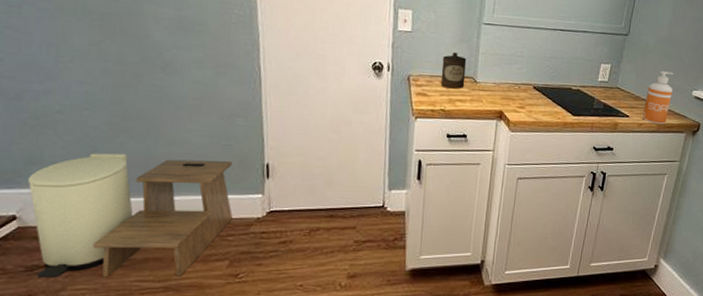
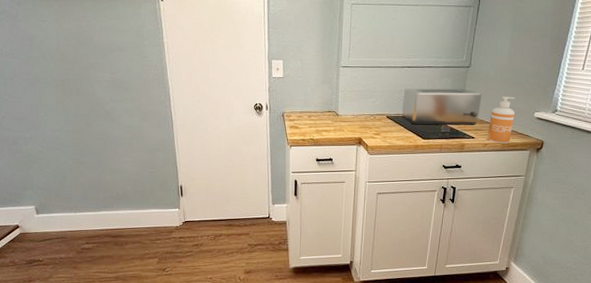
pedal bin: present [28,153,134,278] -> none [25,180,92,269]
step stool: present [93,159,234,278] -> none [67,183,160,270]
canister: present [440,52,467,90] -> none [309,92,329,122]
toaster: none [550,54,640,102] -> present [401,88,482,125]

